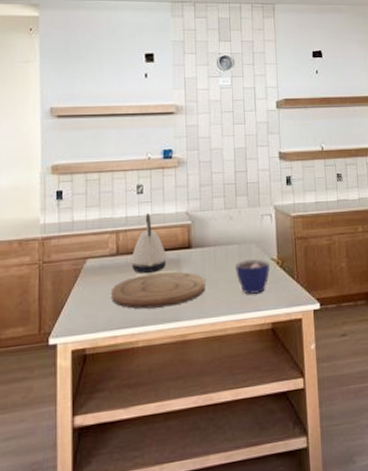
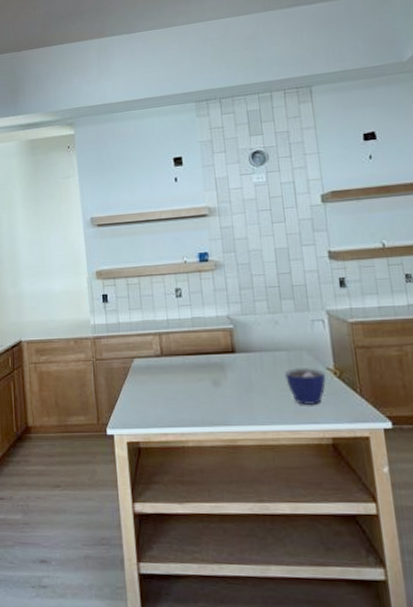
cutting board: present [112,271,206,309] -> none [159,375,254,410]
kettle: present [130,213,168,273] -> none [174,317,212,375]

